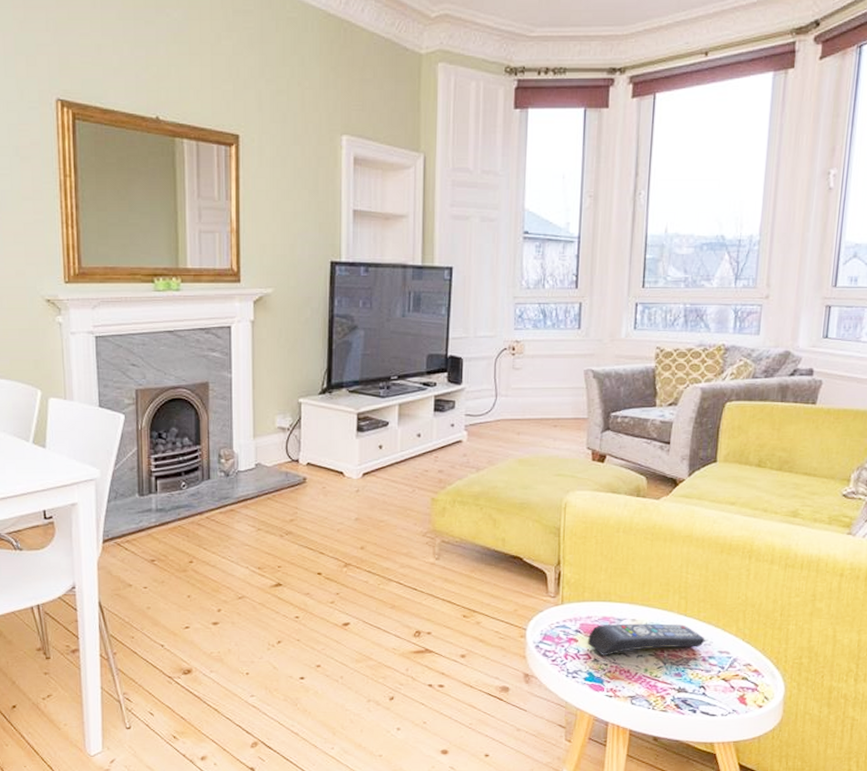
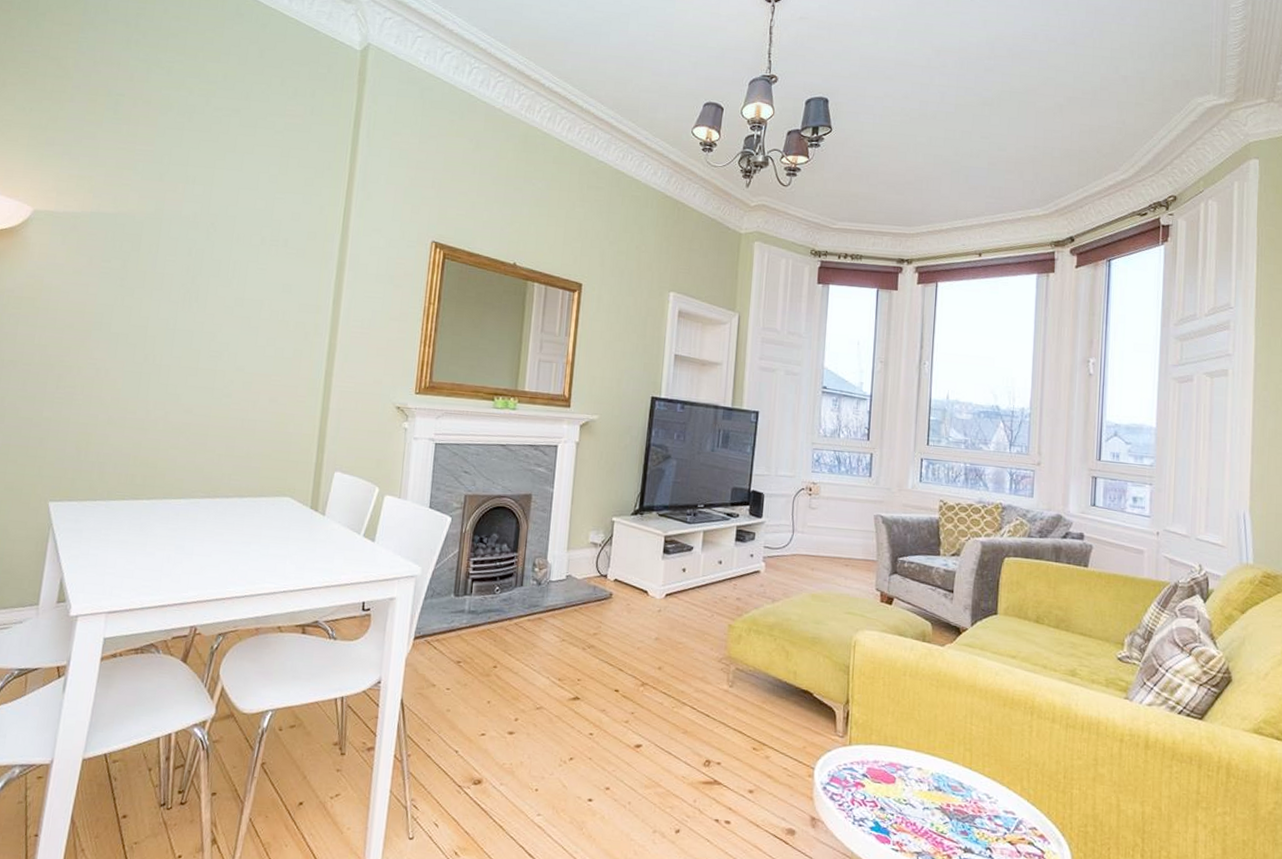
remote control: present [588,623,705,655] -> none [875,771,990,805]

